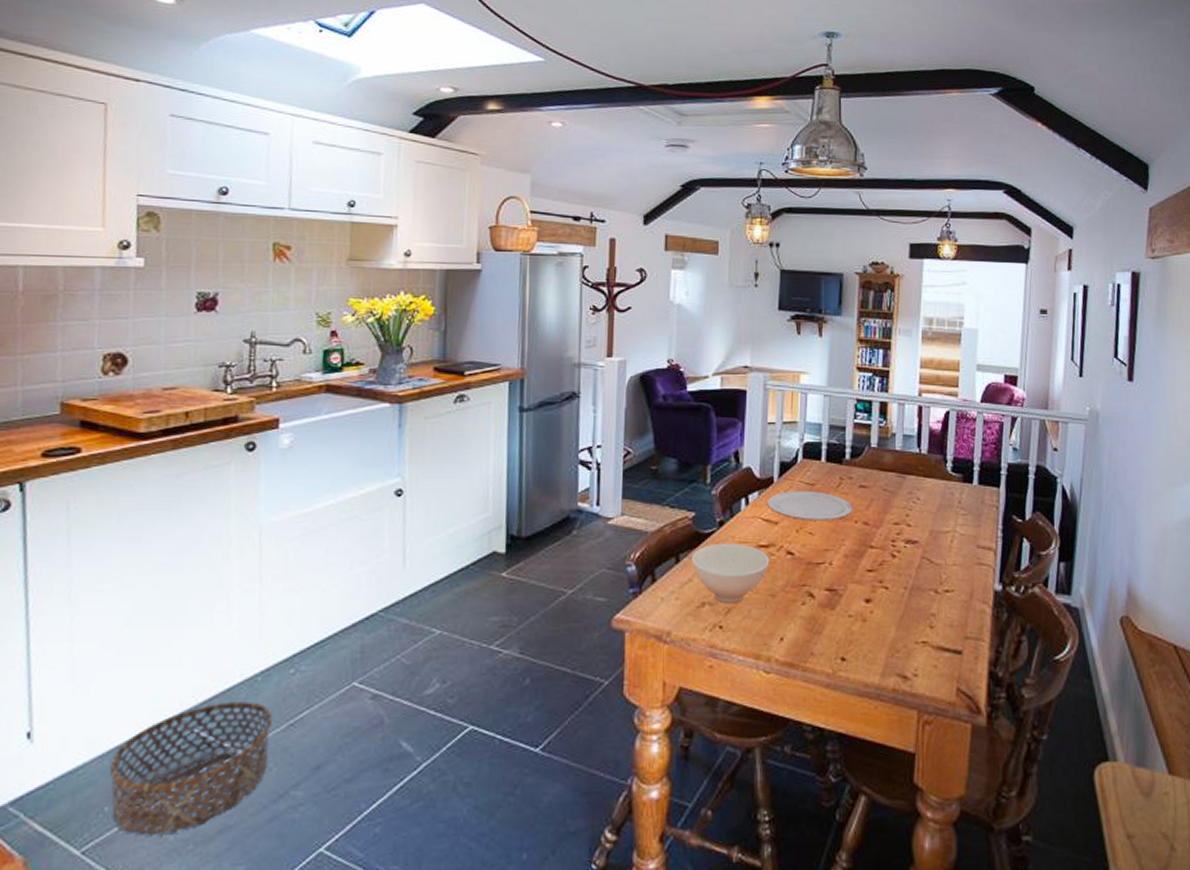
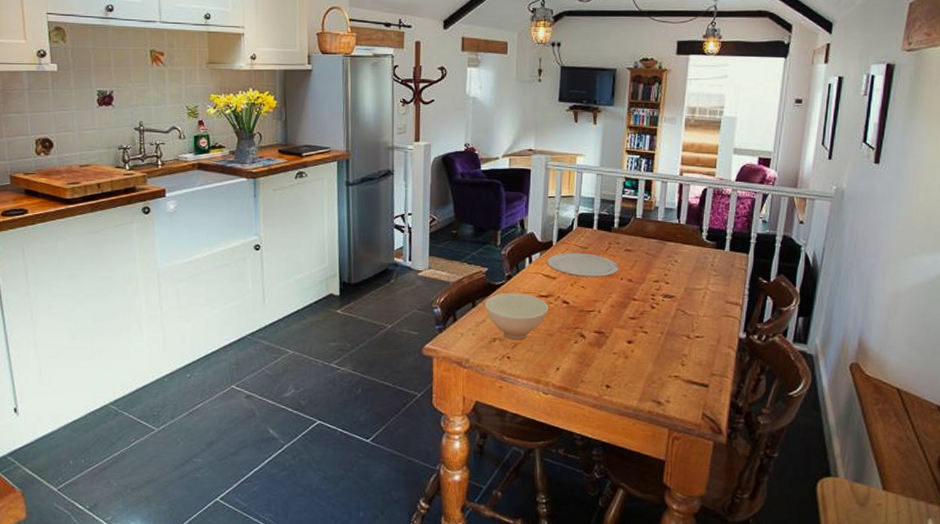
basket: present [109,701,272,835] -> none [70,395,177,482]

